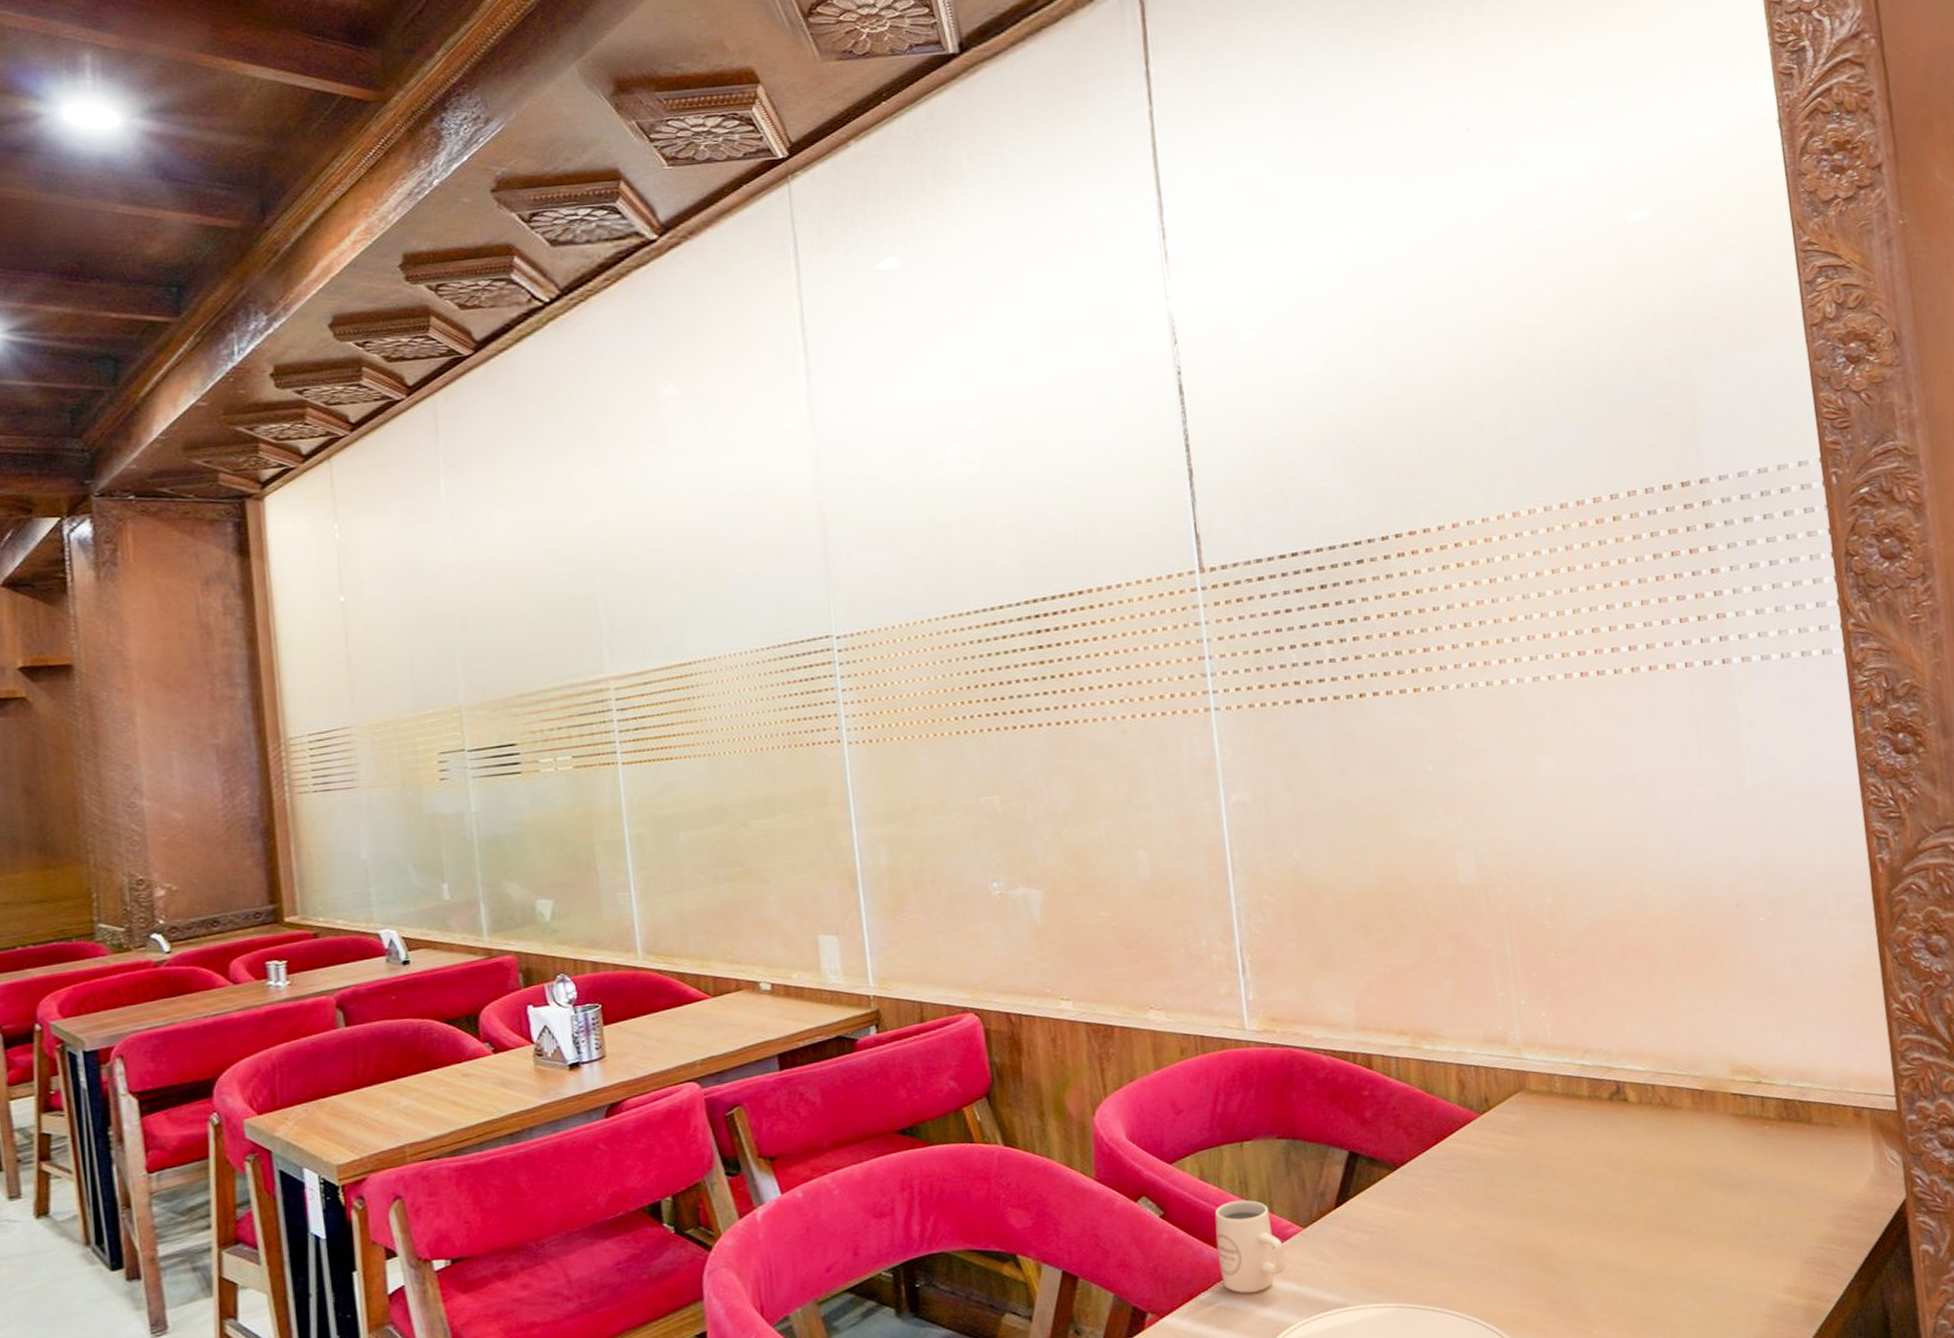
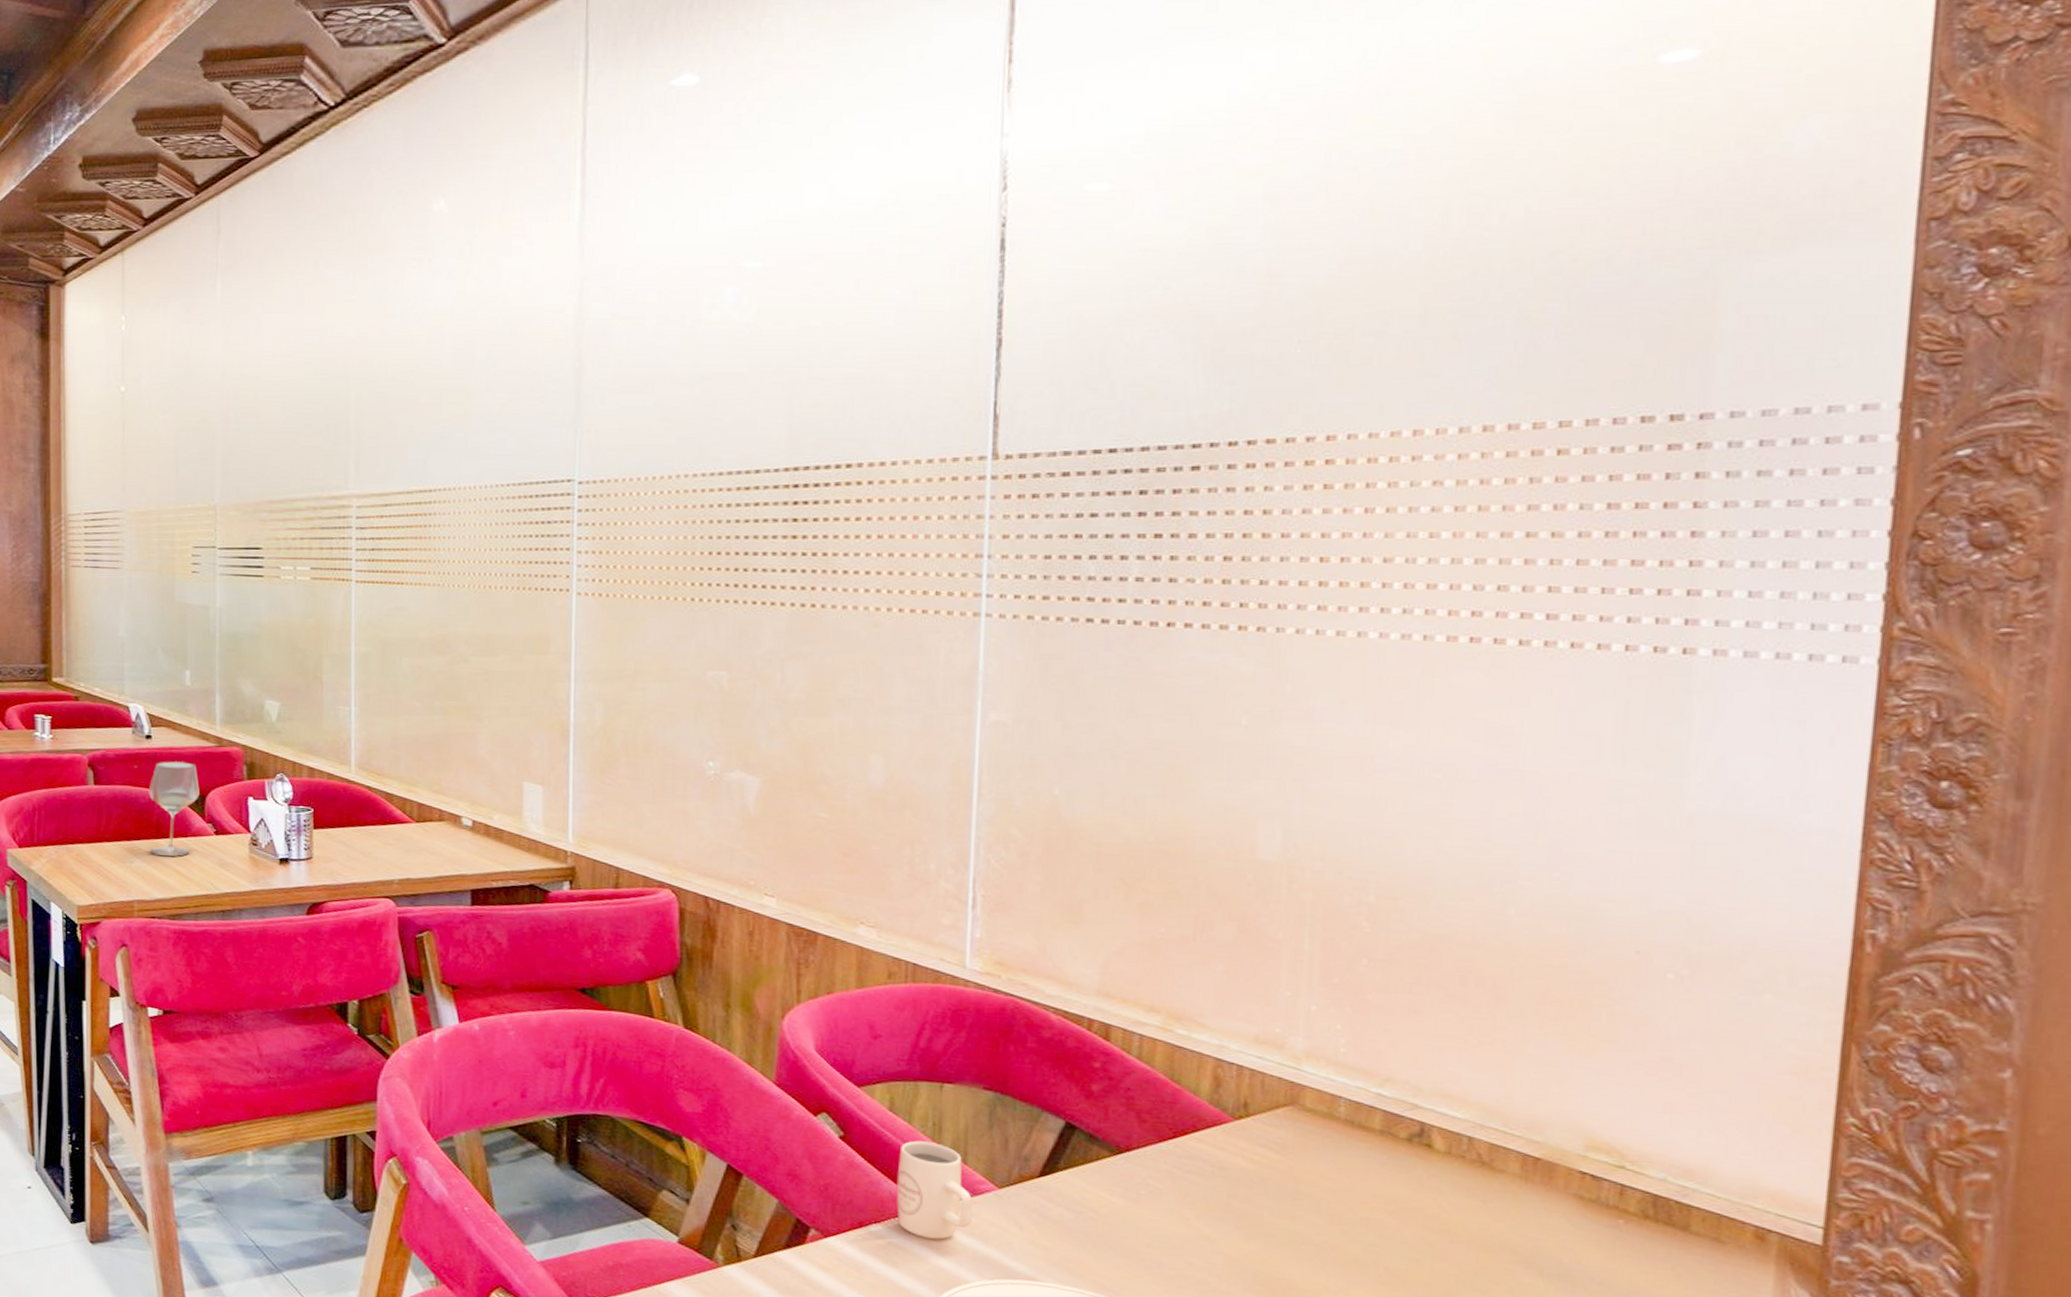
wine glass: none [411,981,471,1090] -> present [148,761,199,857]

